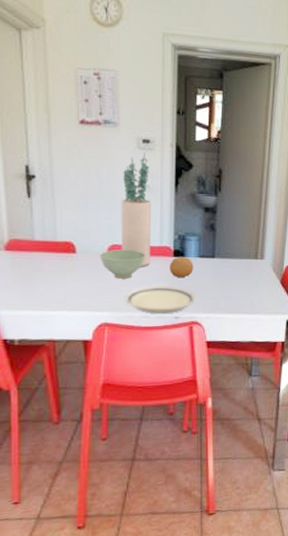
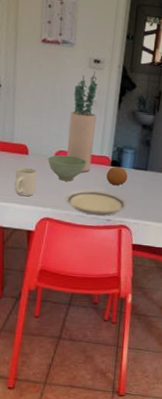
mug: none [62,268,89,302] -> present [14,167,37,197]

